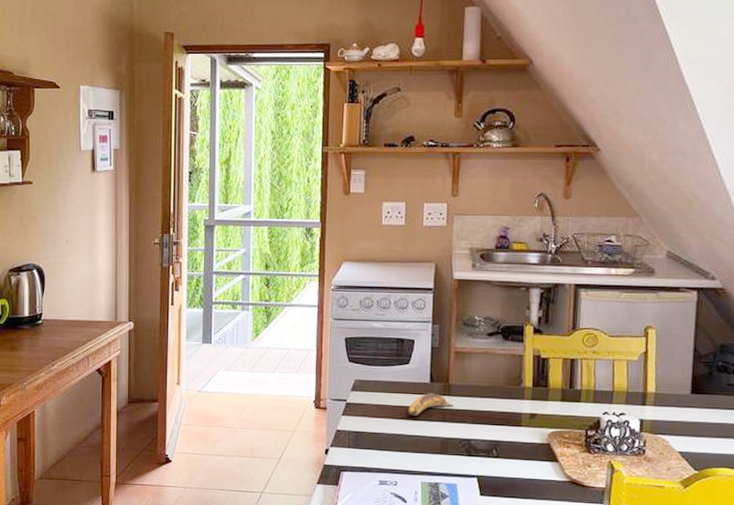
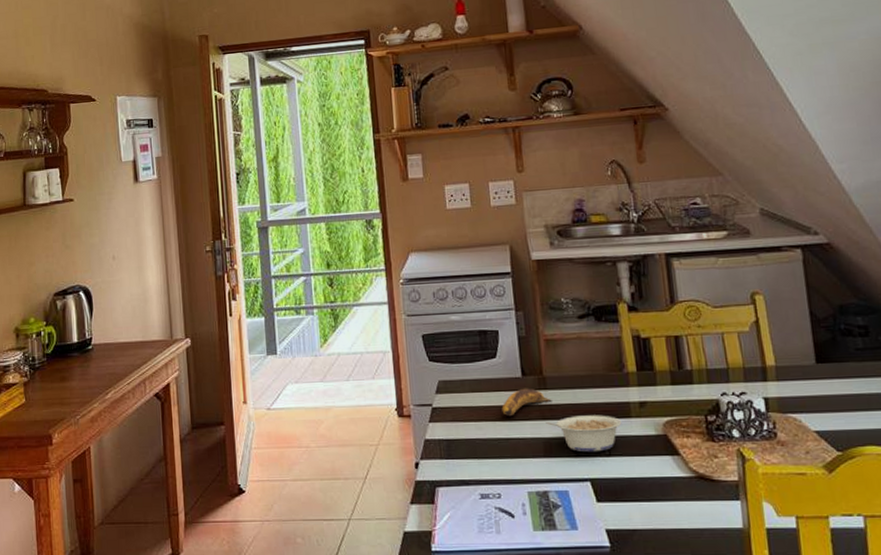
legume: none [445,420,512,454] -> present [546,415,622,452]

